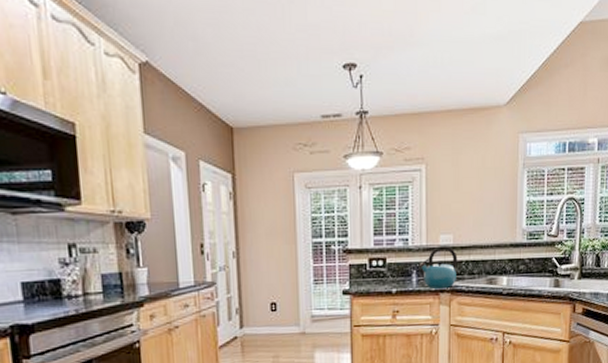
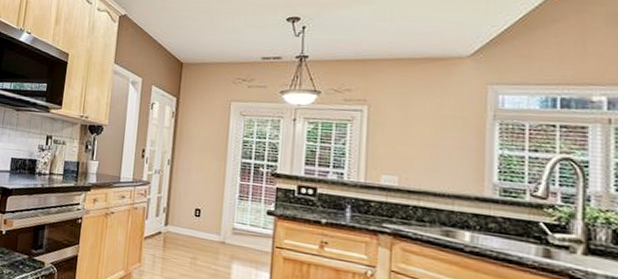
kettle: present [418,245,458,289] -> none [354,185,403,231]

